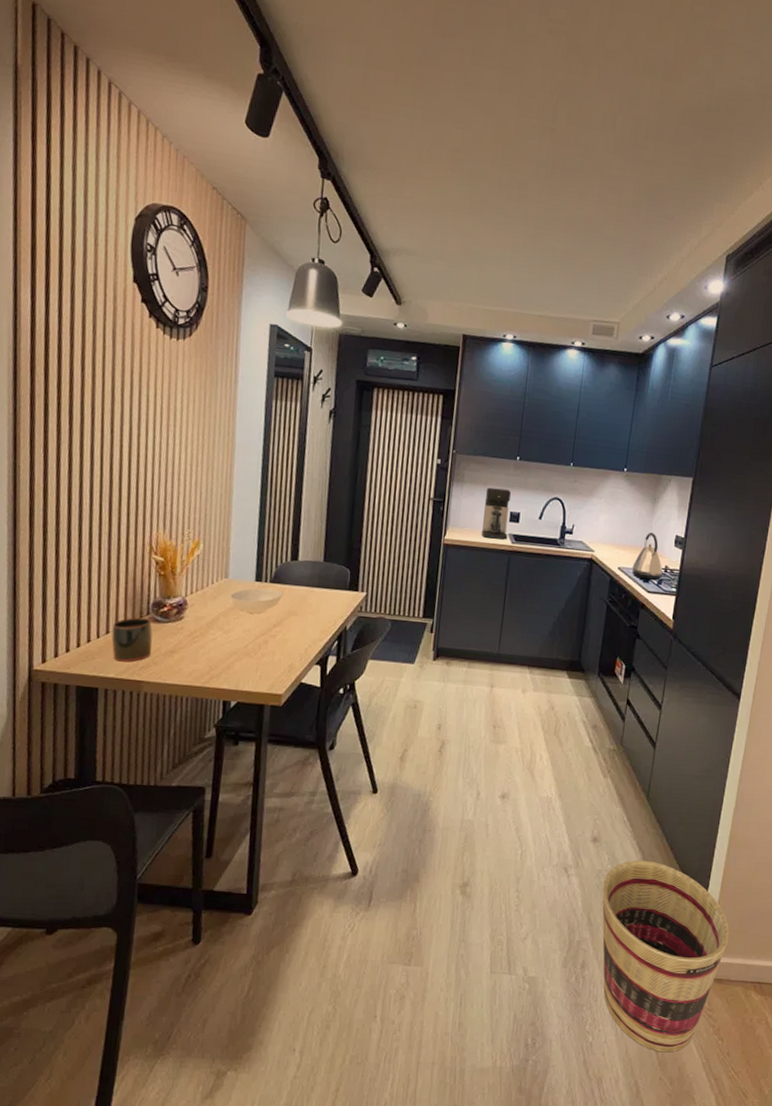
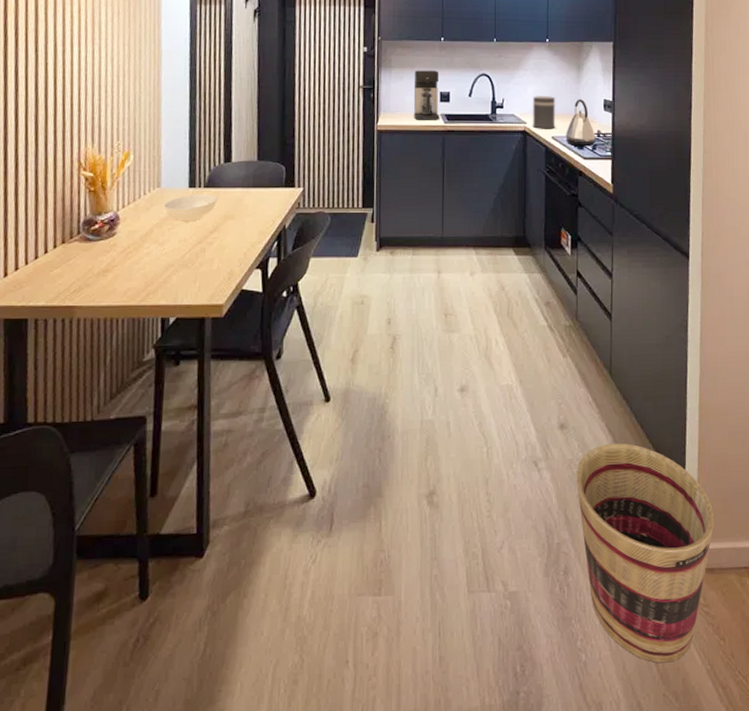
mug: present [111,617,153,662] -> none [40,238,85,288]
cylinder: none [600,524,627,561] -> present [532,95,556,130]

